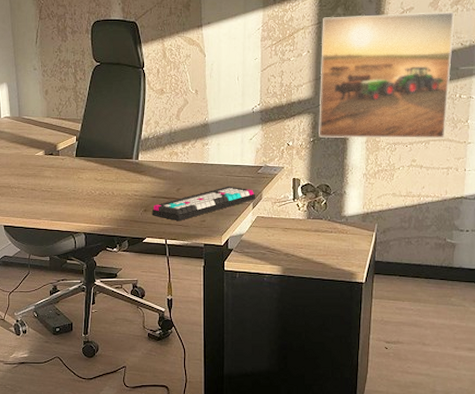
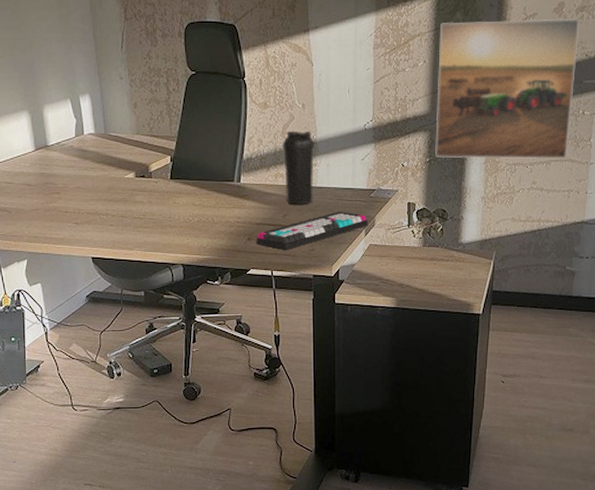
water bottle: none [176,113,206,180] -> present [282,130,314,205]

